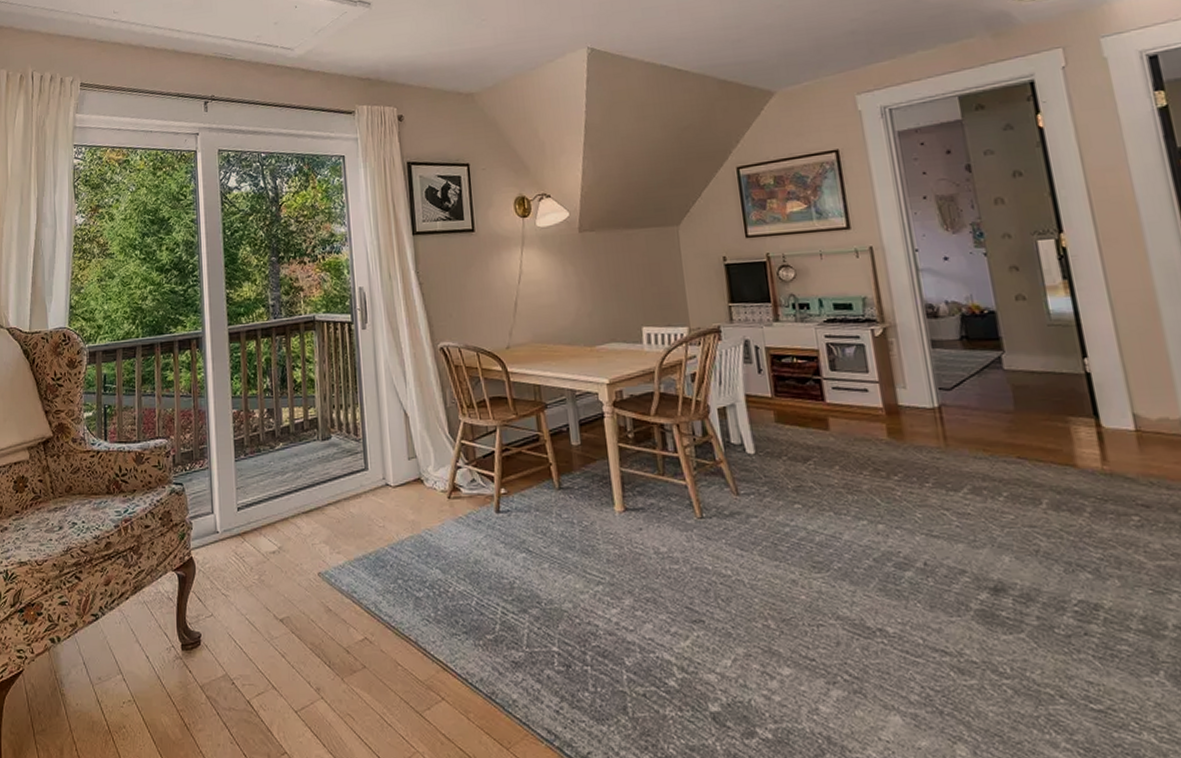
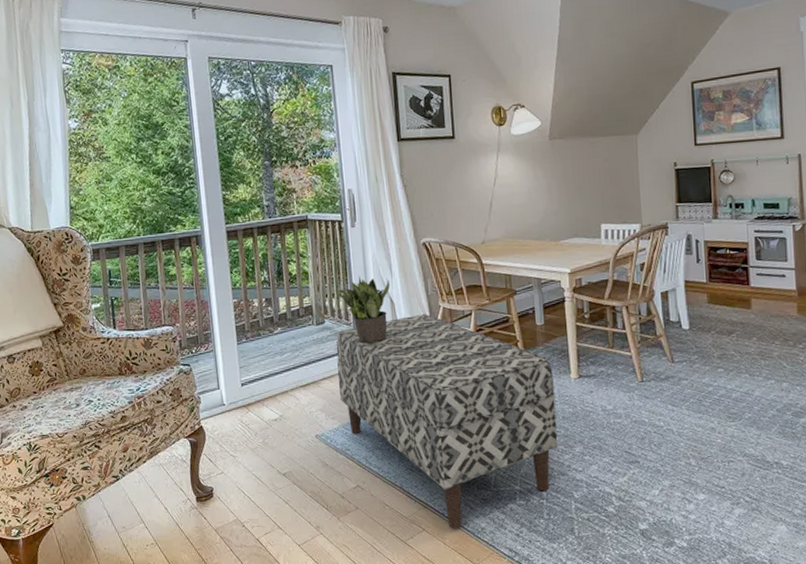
potted plant: none [342,385,404,463] -> present [334,276,390,344]
bench: none [343,430,603,699] -> present [336,314,558,528]

